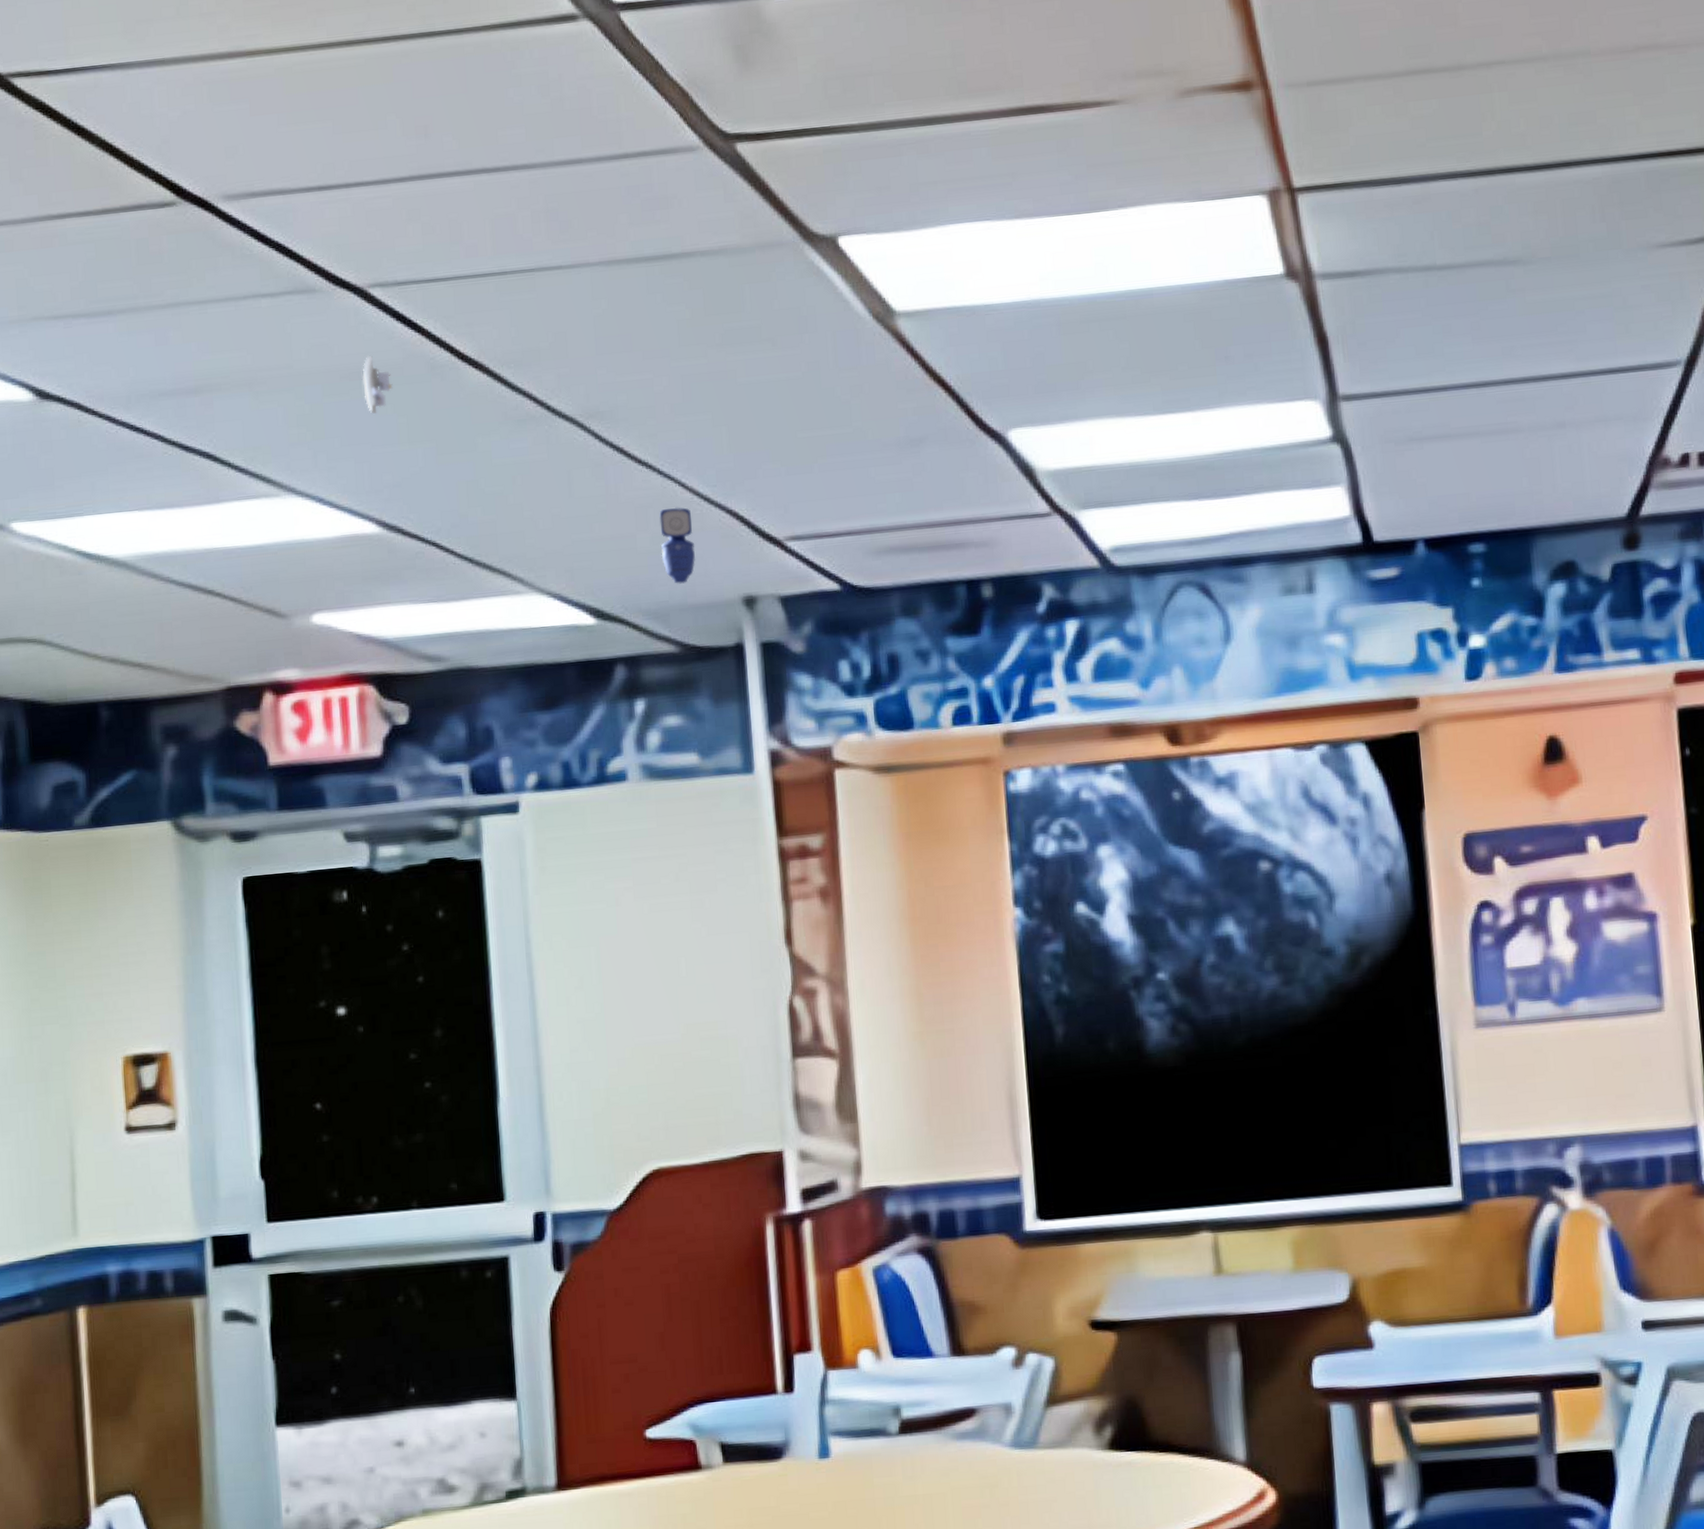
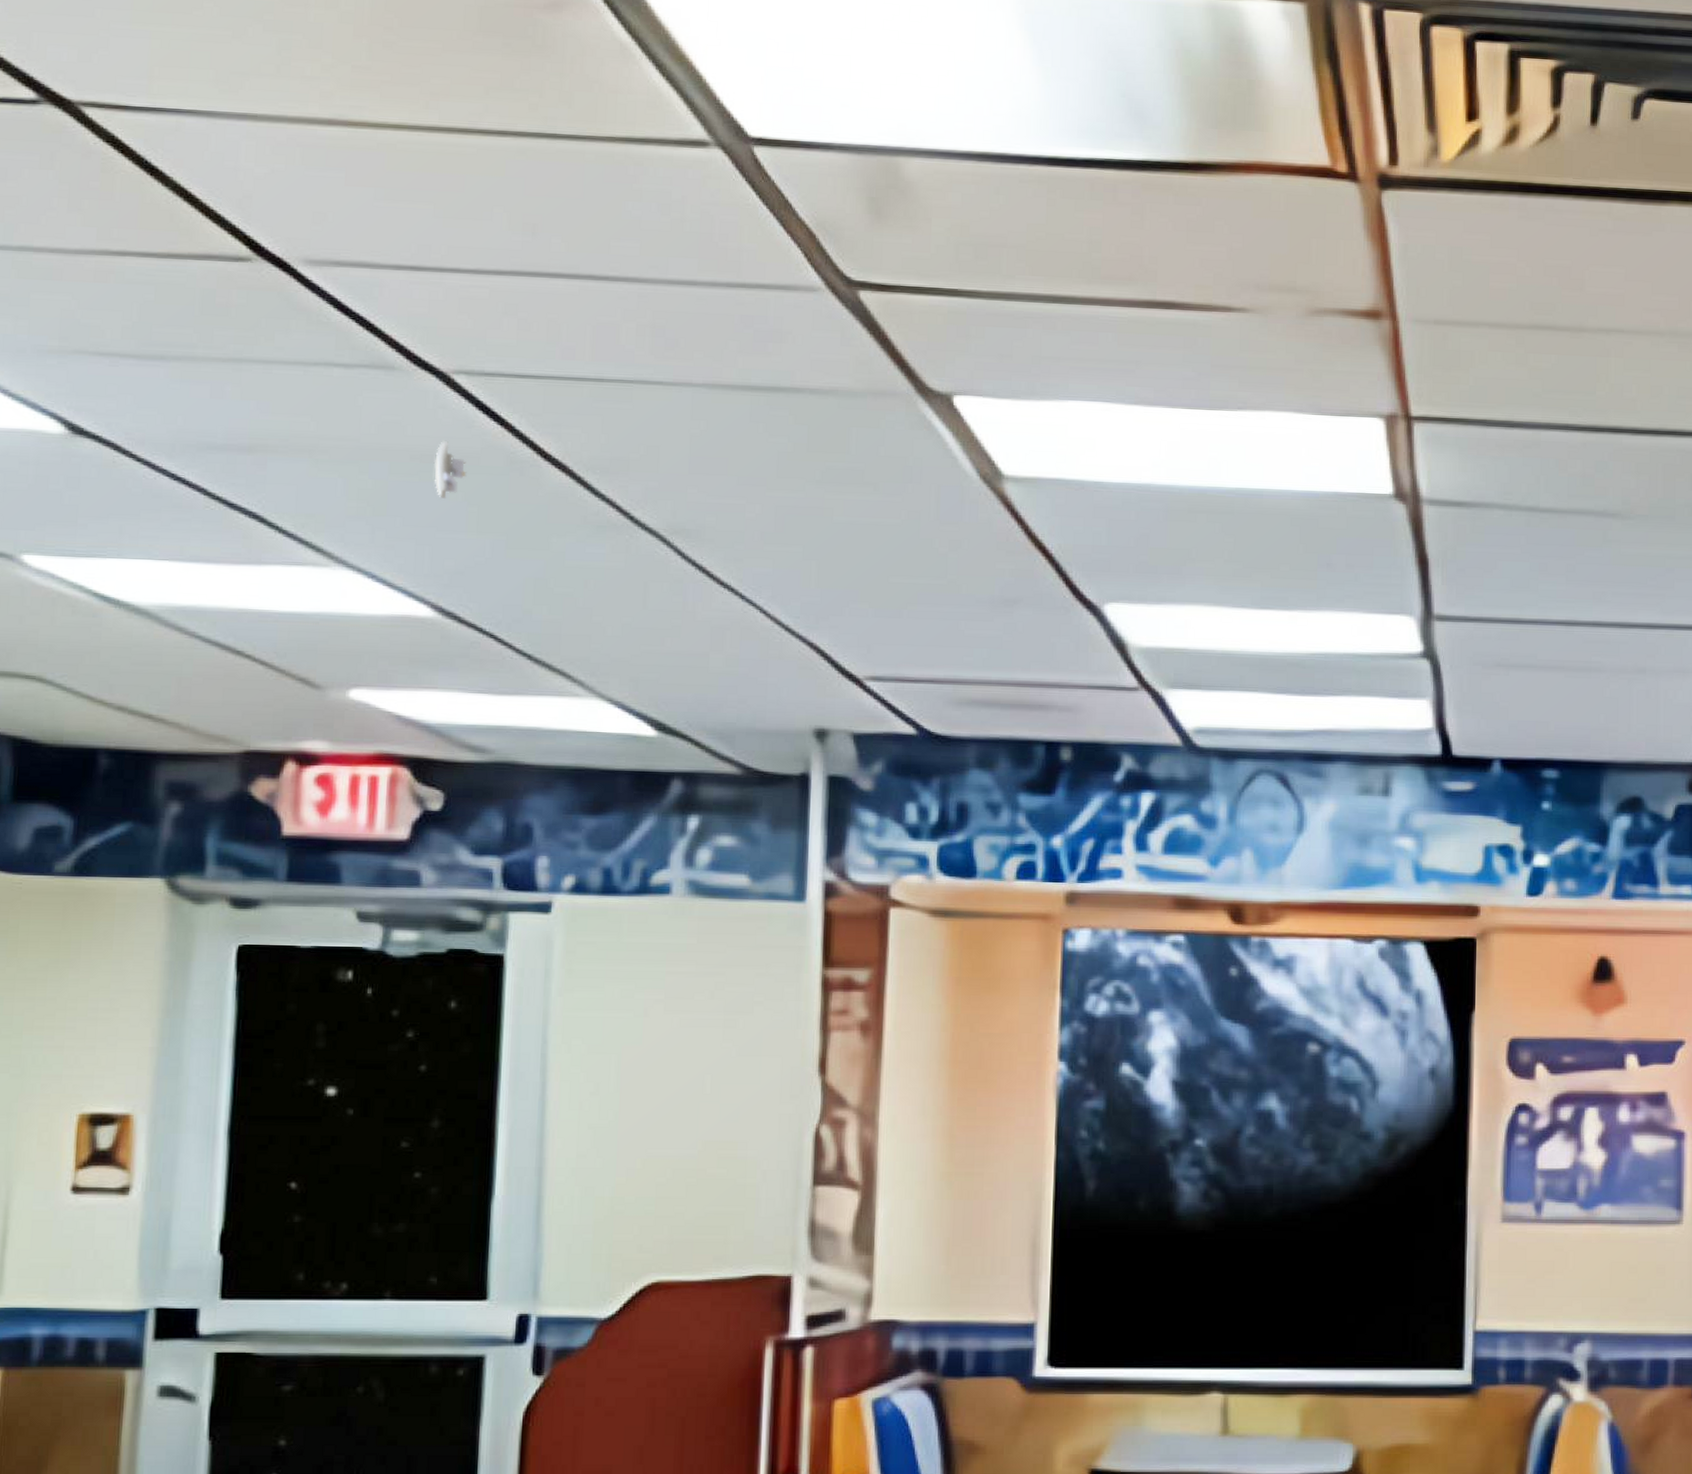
security camera: present [659,507,695,584] -> none [733,633,770,708]

